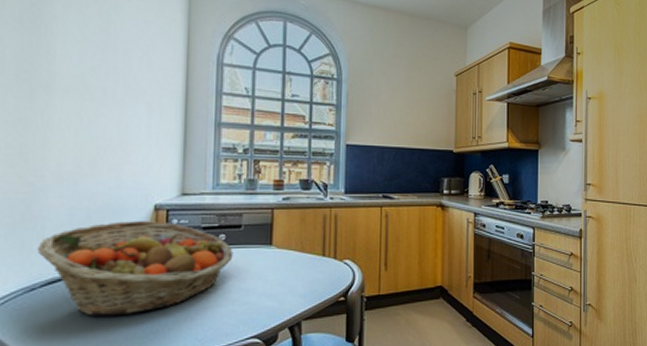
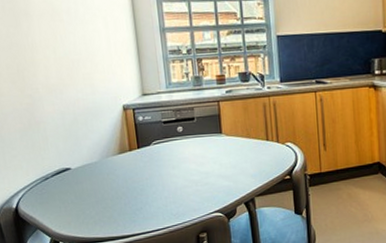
fruit basket: present [37,220,233,317] -> none [44,119,191,198]

